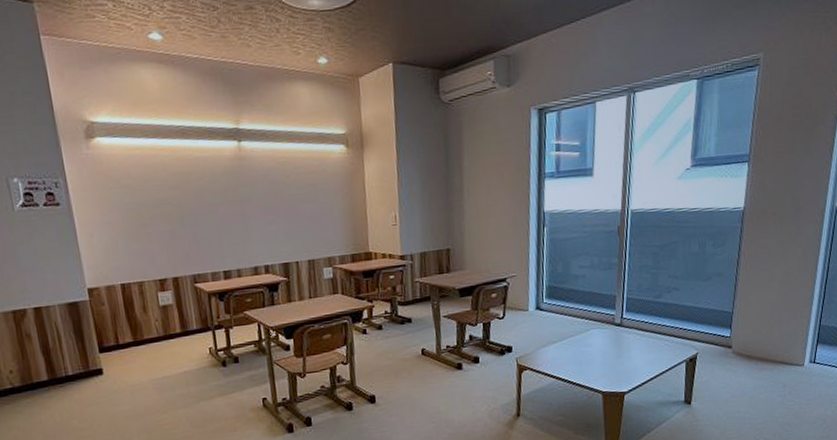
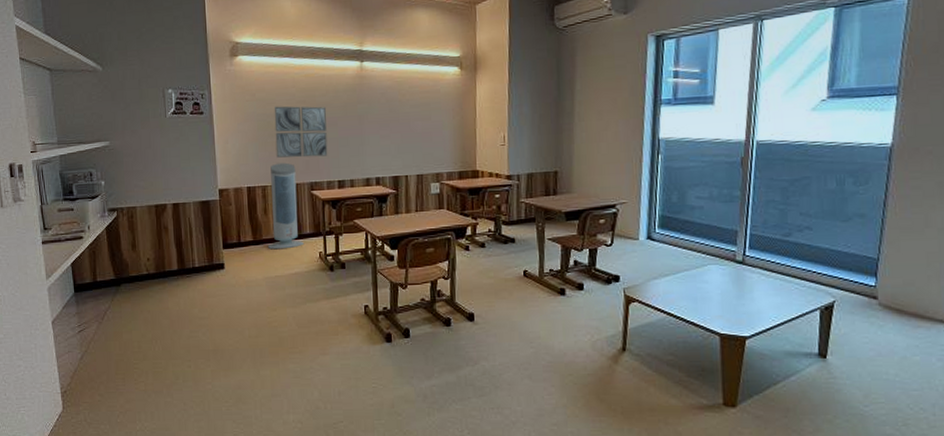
wall art: none [143,192,210,250] -> present [274,106,328,158]
air purifier: none [146,255,192,350] -> present [267,162,305,250]

